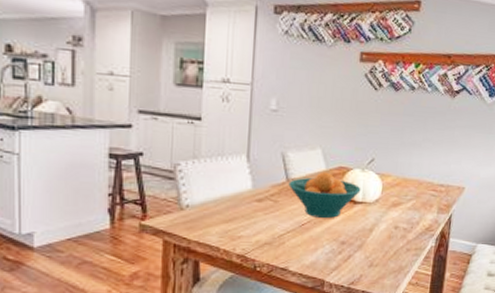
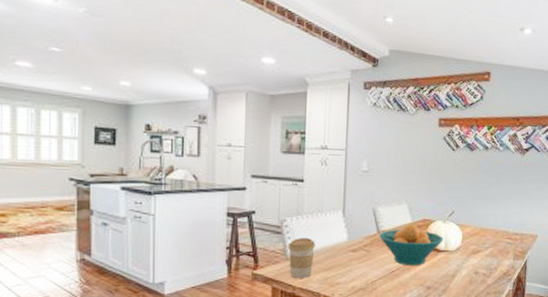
coffee cup: none [183,185,214,230] -> present [288,238,315,278]

